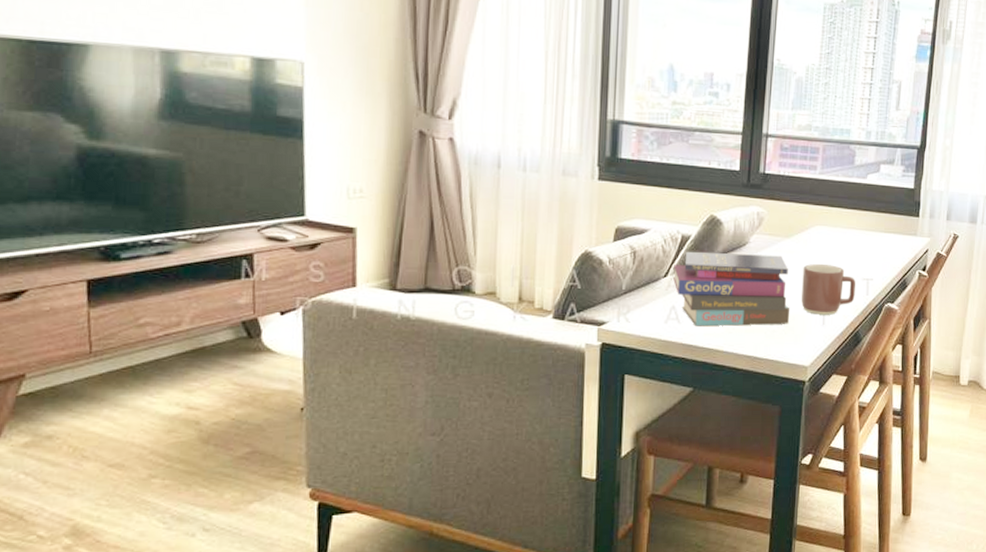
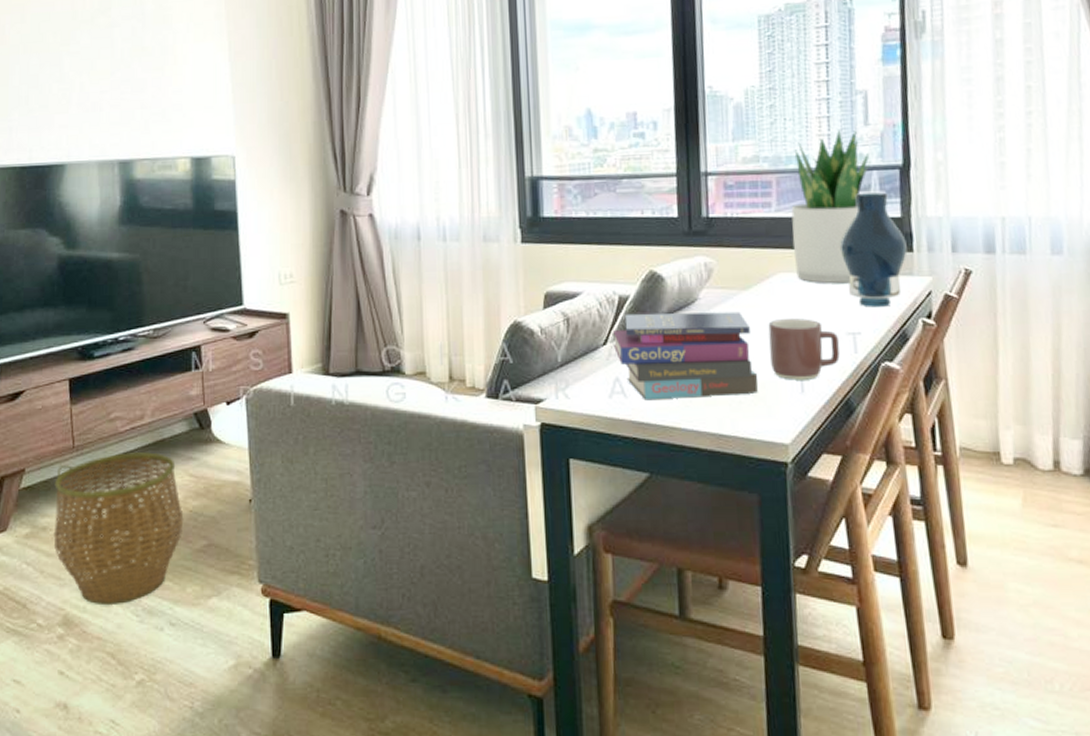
basket: none [61,360,225,513] -> present [53,452,184,604]
planter: none [829,111,898,239] -> present [791,130,872,284]
vase: none [865,166,915,260] -> present [839,192,908,307]

